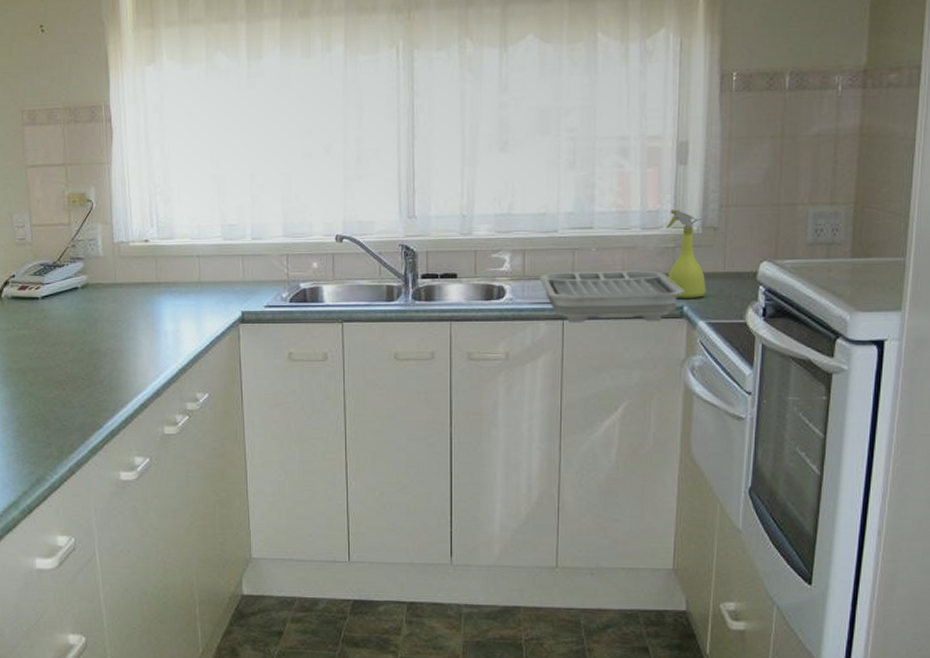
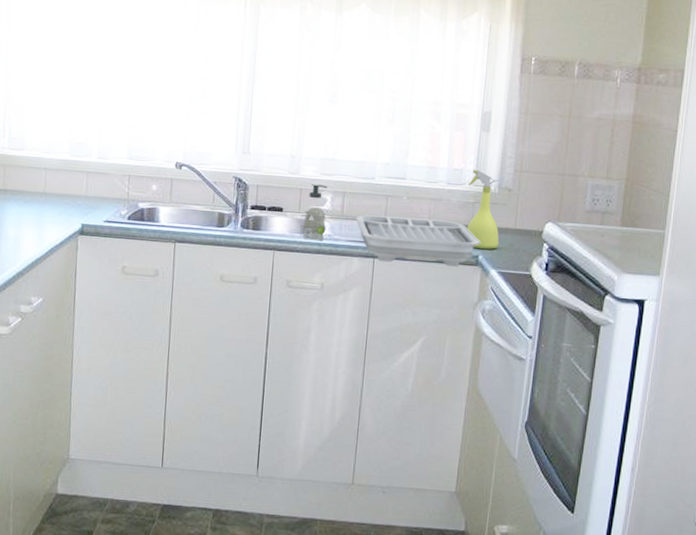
soap dispenser: none [478,243,506,307] -> present [300,183,328,242]

